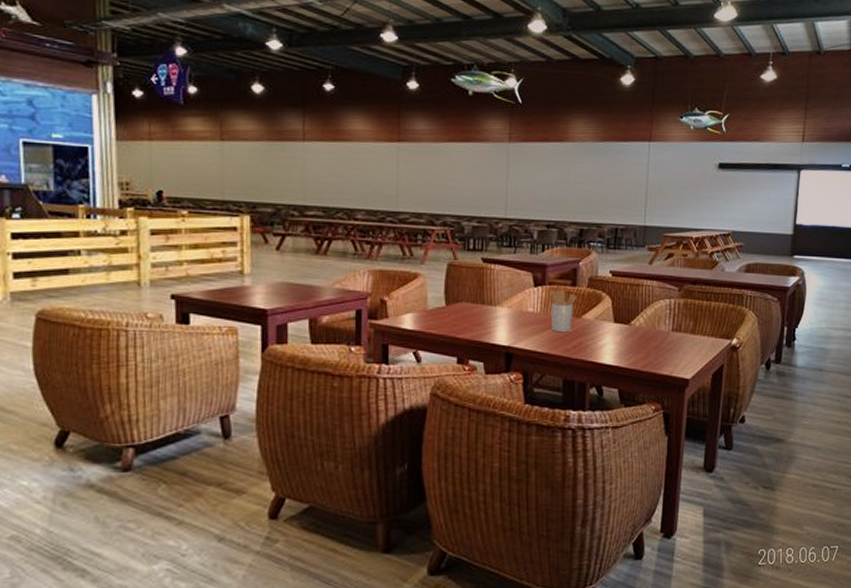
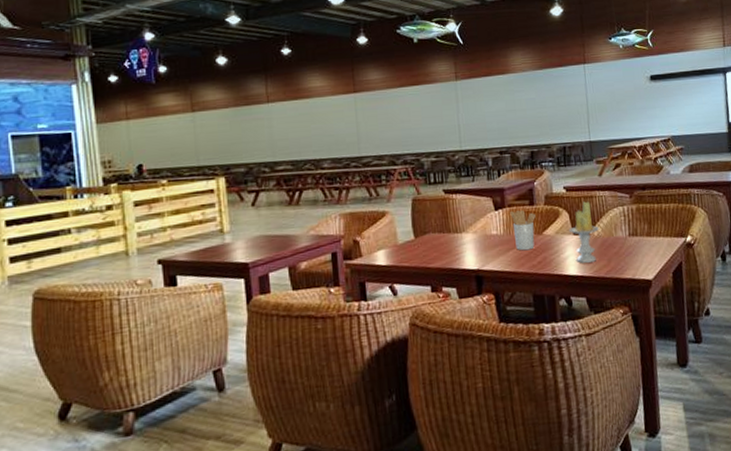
candle: none [609,289,643,353] -> present [568,201,600,263]

